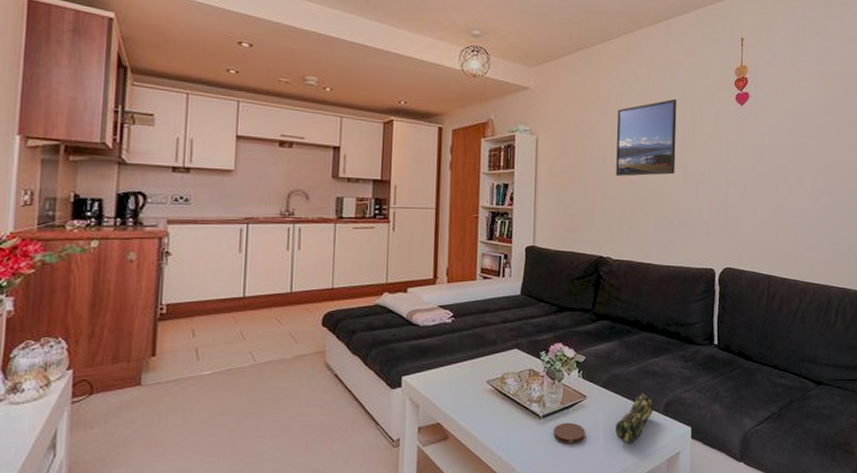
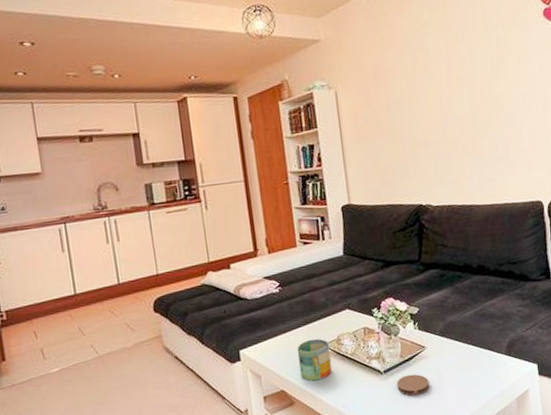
mug: none [459,374,492,417] -> present [297,338,332,381]
pencil case: present [615,393,654,444] -> none [459,336,496,388]
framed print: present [616,98,677,176] -> none [416,25,487,119]

